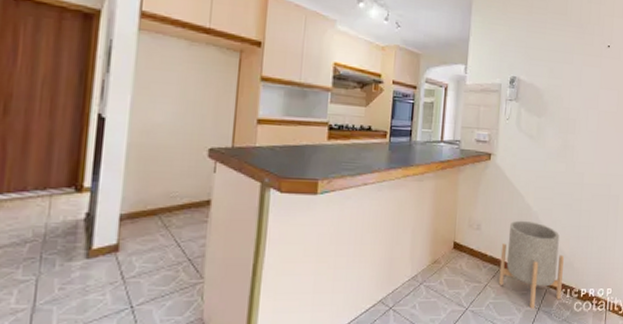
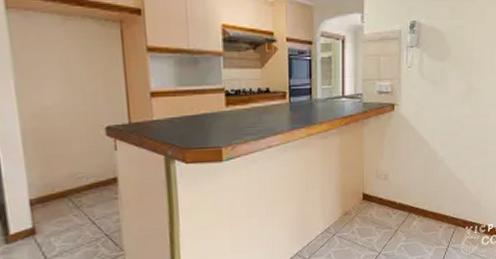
planter: present [498,220,564,309] -> none [408,166,471,247]

